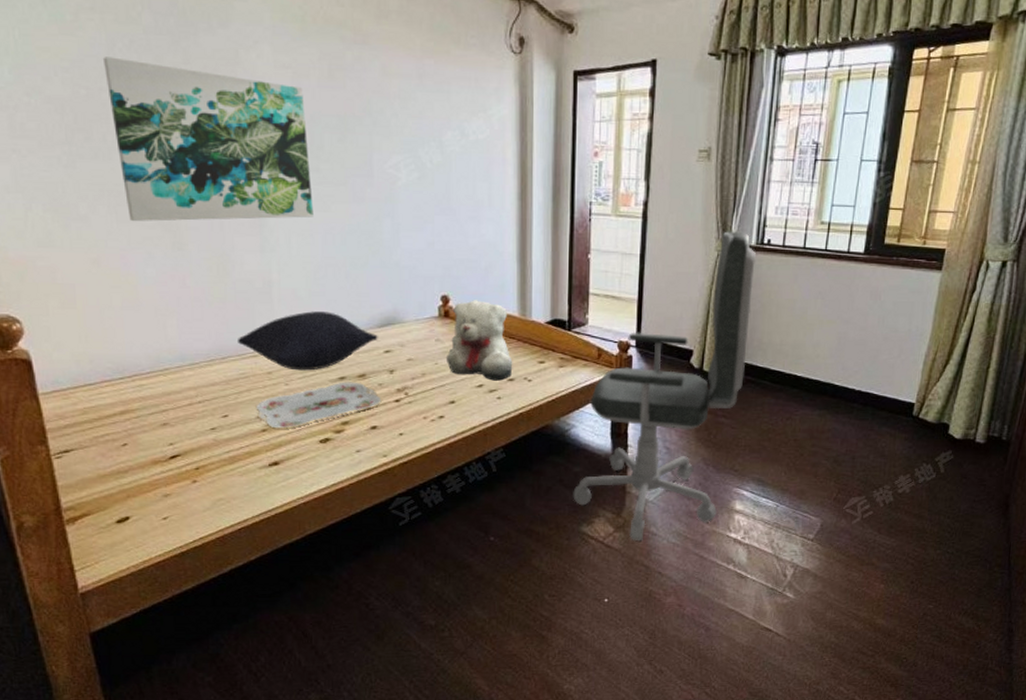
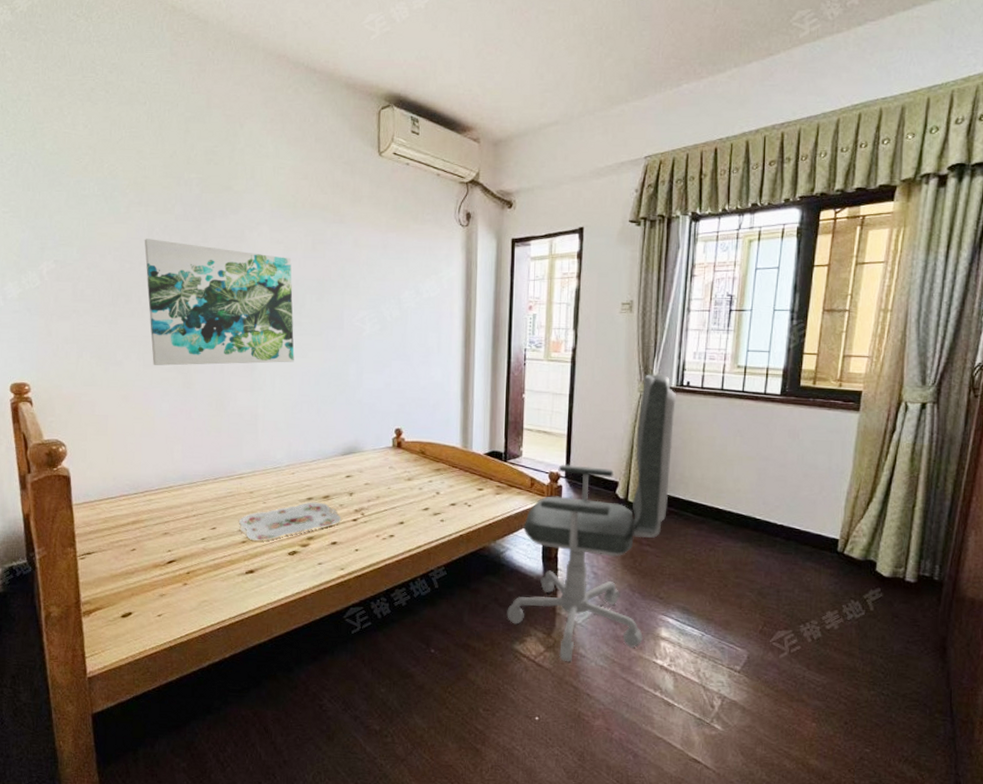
pillow: present [238,311,378,371] -> none [228,440,341,491]
teddy bear: present [446,300,513,381] -> none [397,433,455,505]

